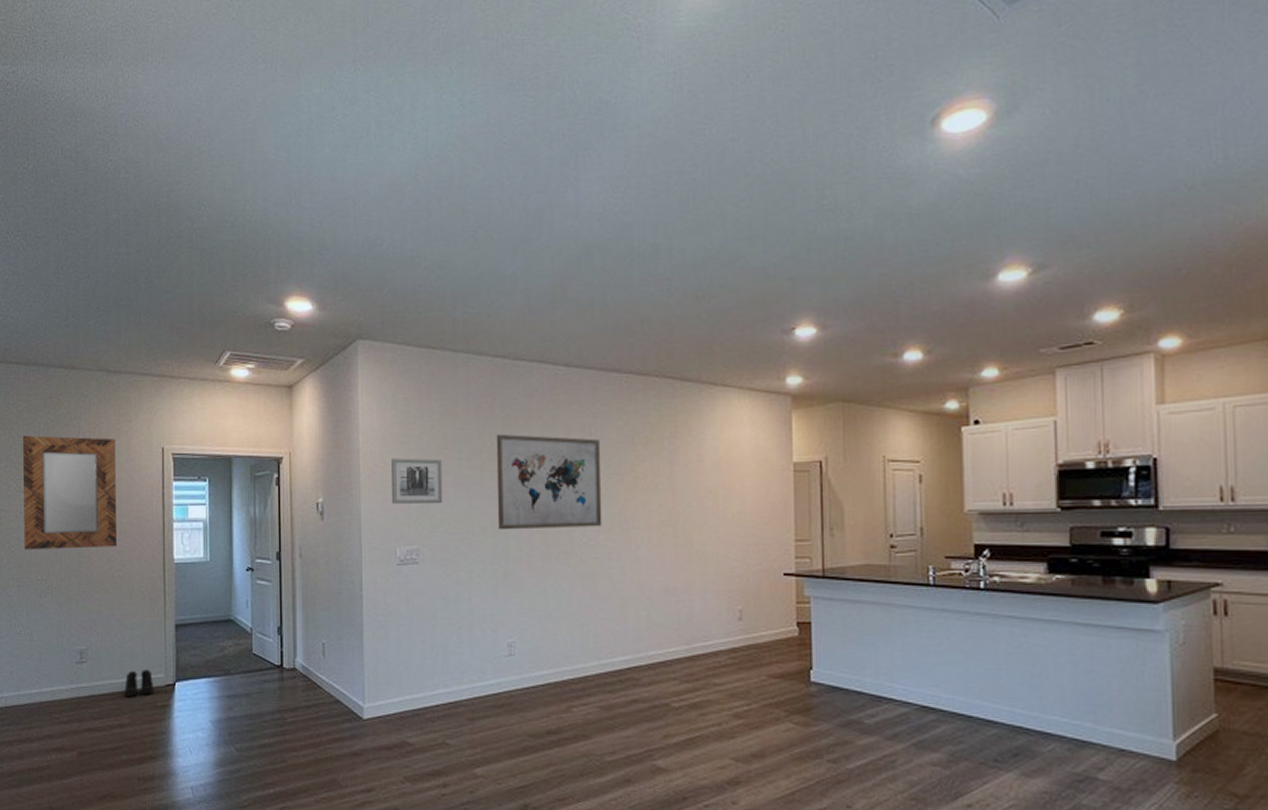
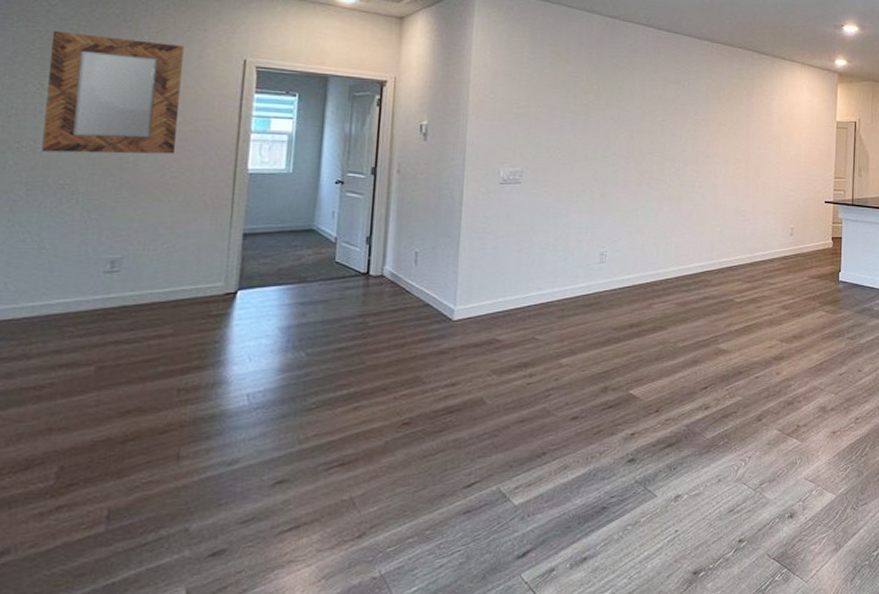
boots: present [124,668,154,698] -> none [168,277,210,307]
wall art: present [390,458,443,505] -> none [499,91,552,134]
wall art: present [496,434,602,530] -> none [598,79,692,160]

